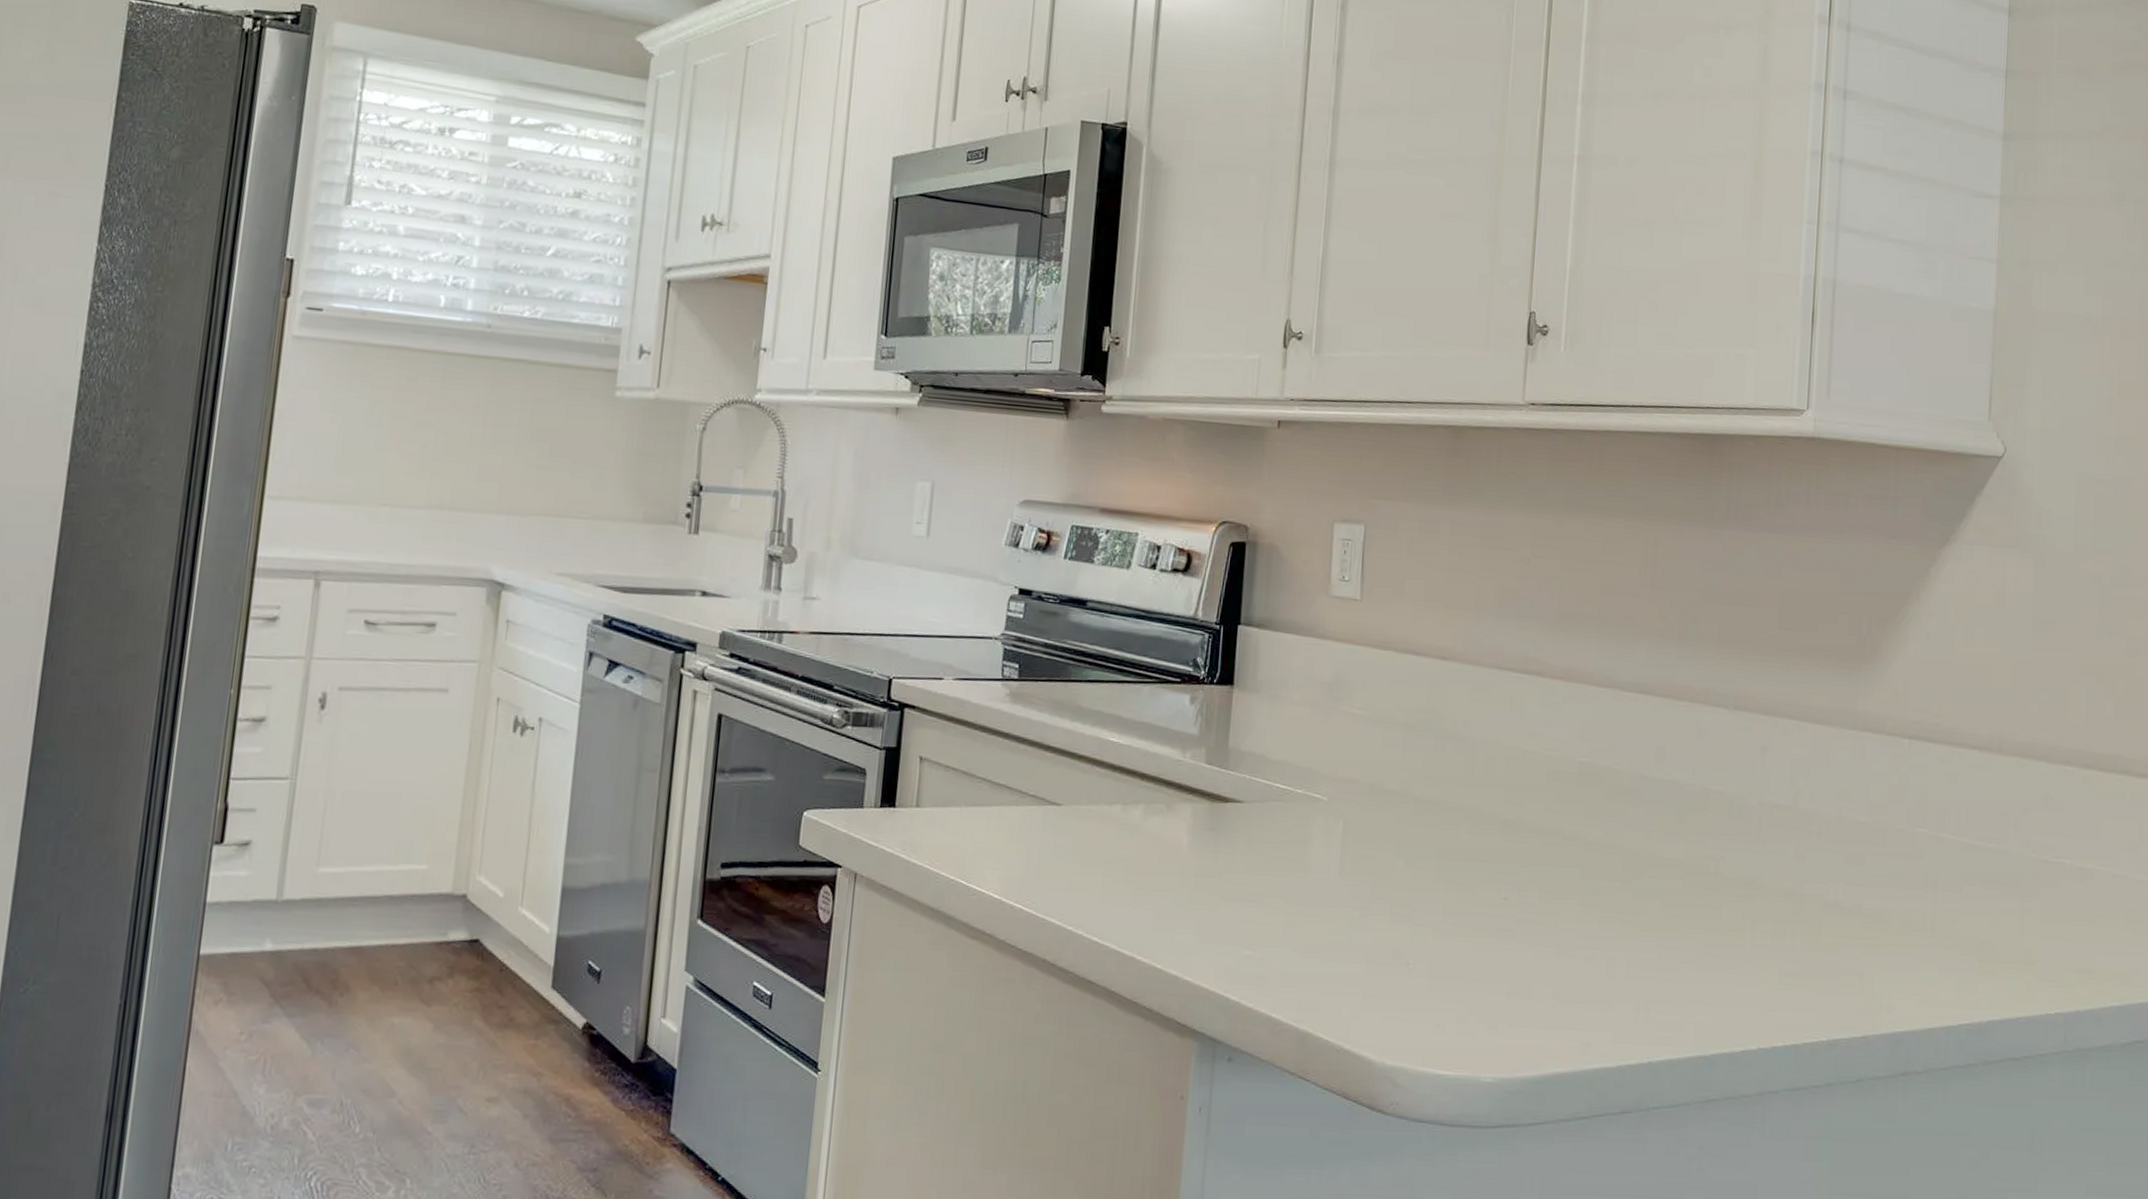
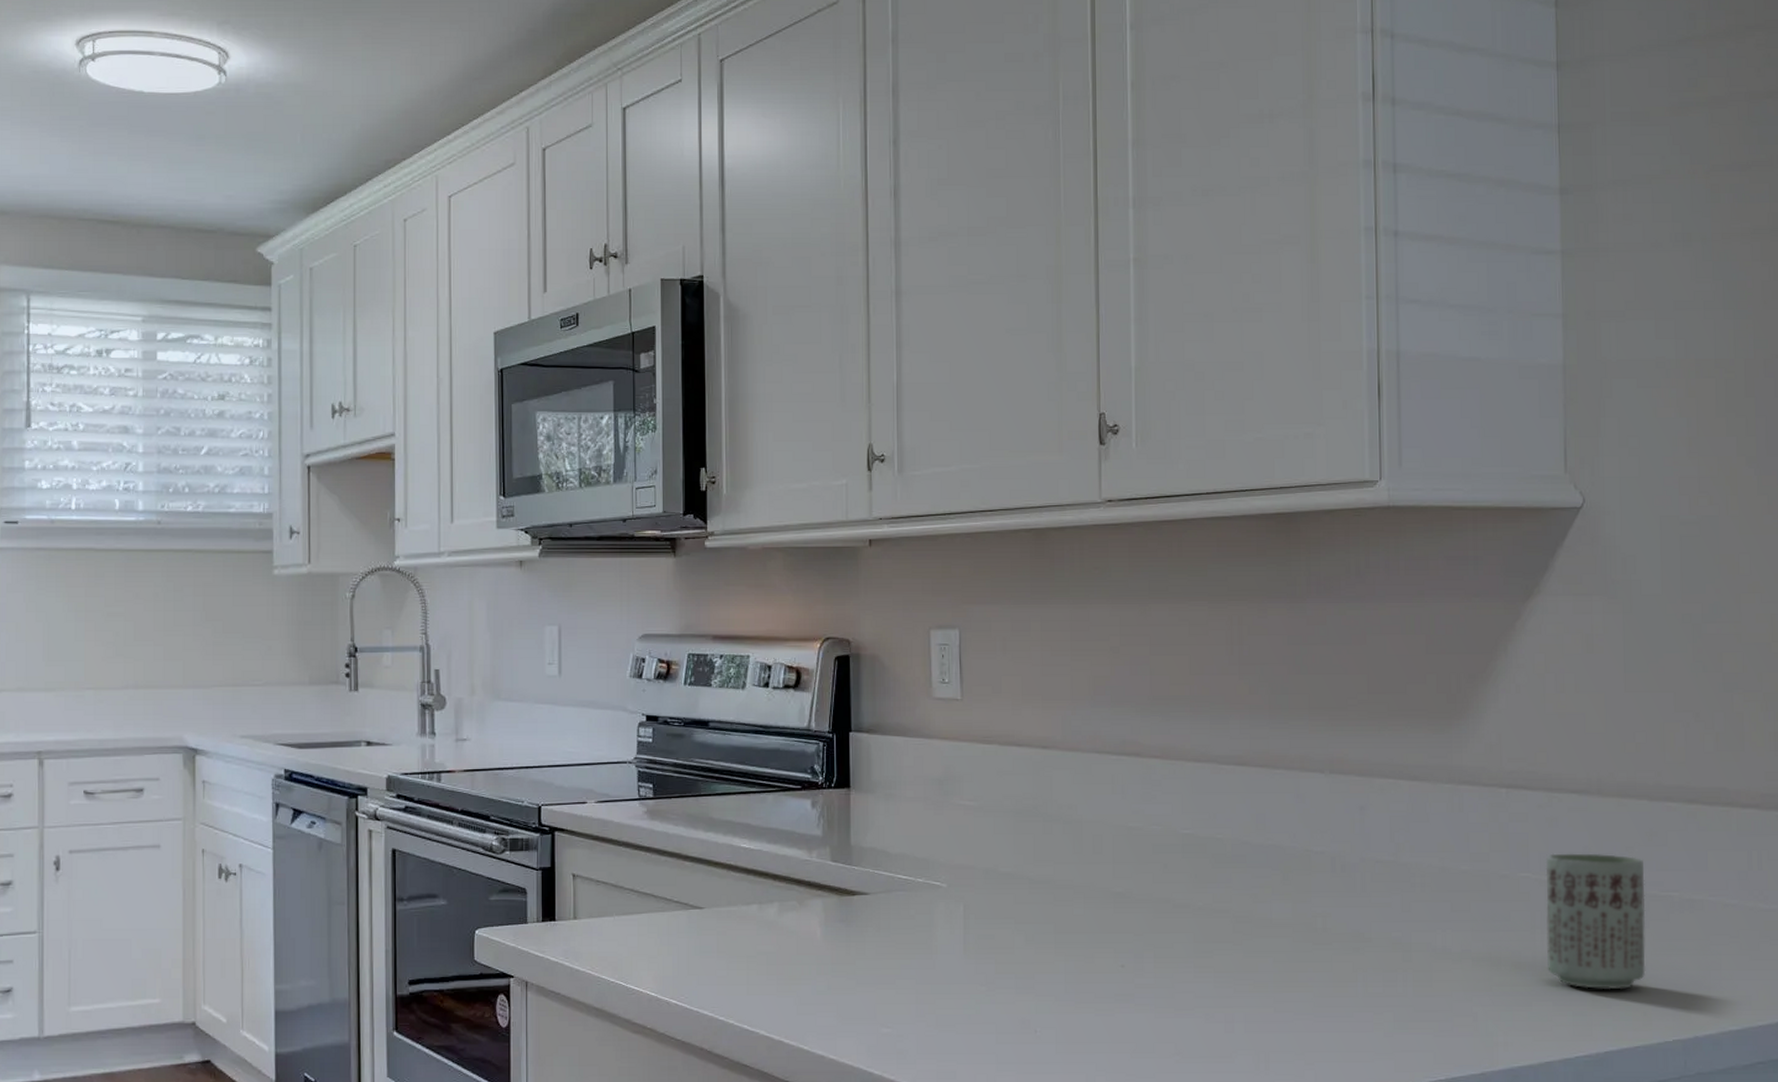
cup: none [1937,810,2039,956] -> present [1545,853,1646,989]

